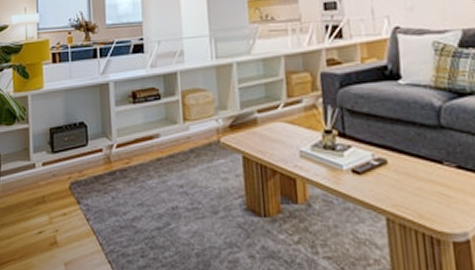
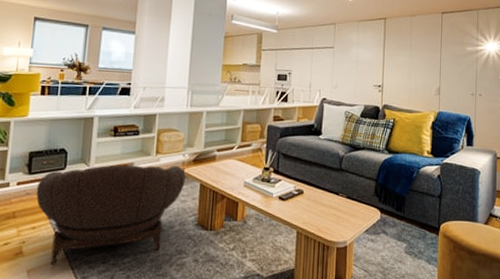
armchair: none [61,135,223,258] -> present [36,165,186,265]

